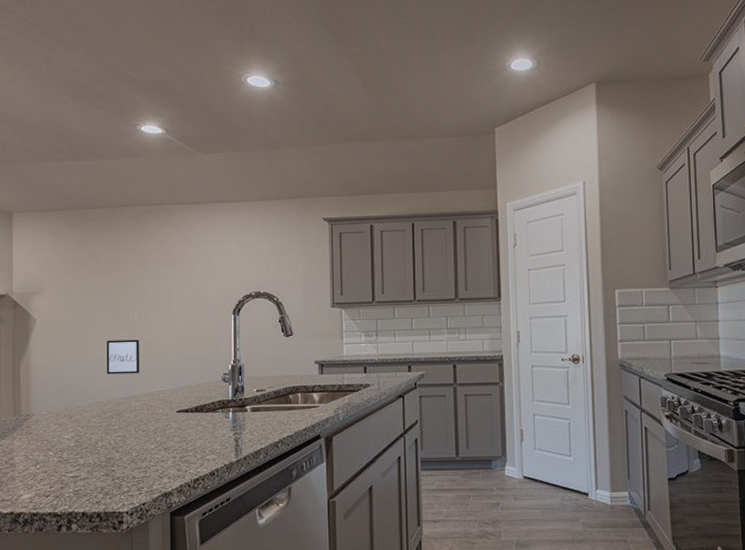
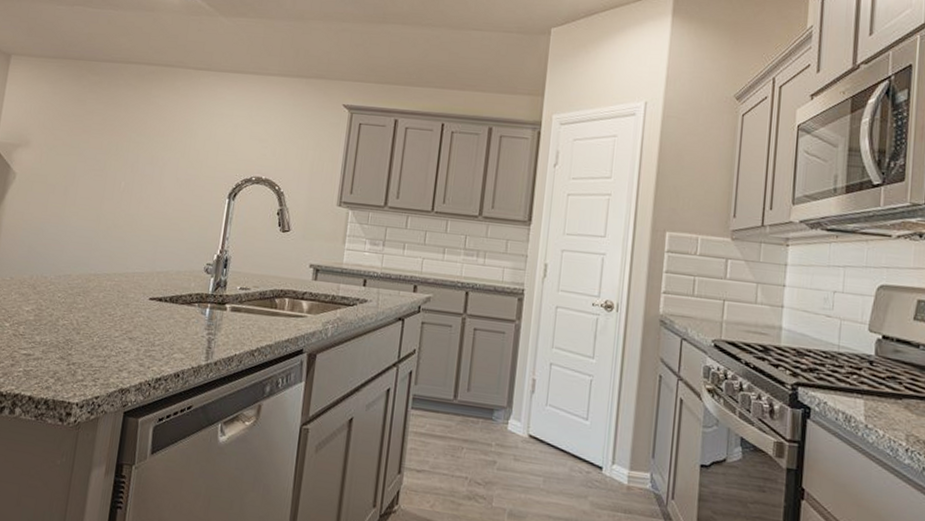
wall art: present [106,339,140,375] -> none [81,208,122,250]

